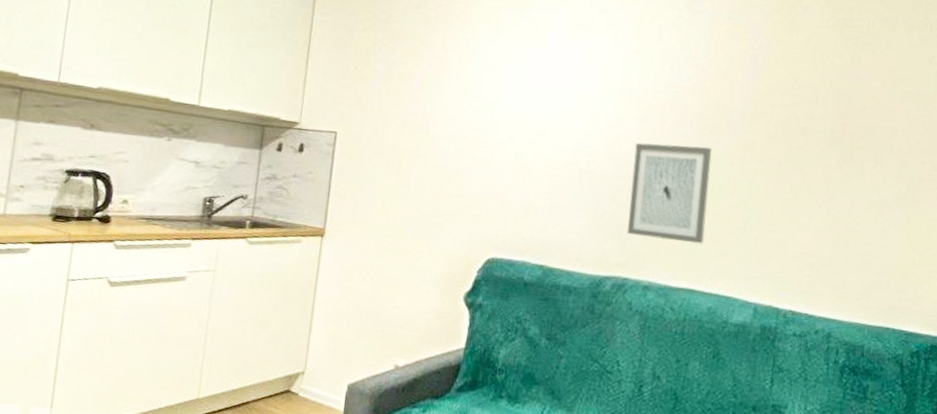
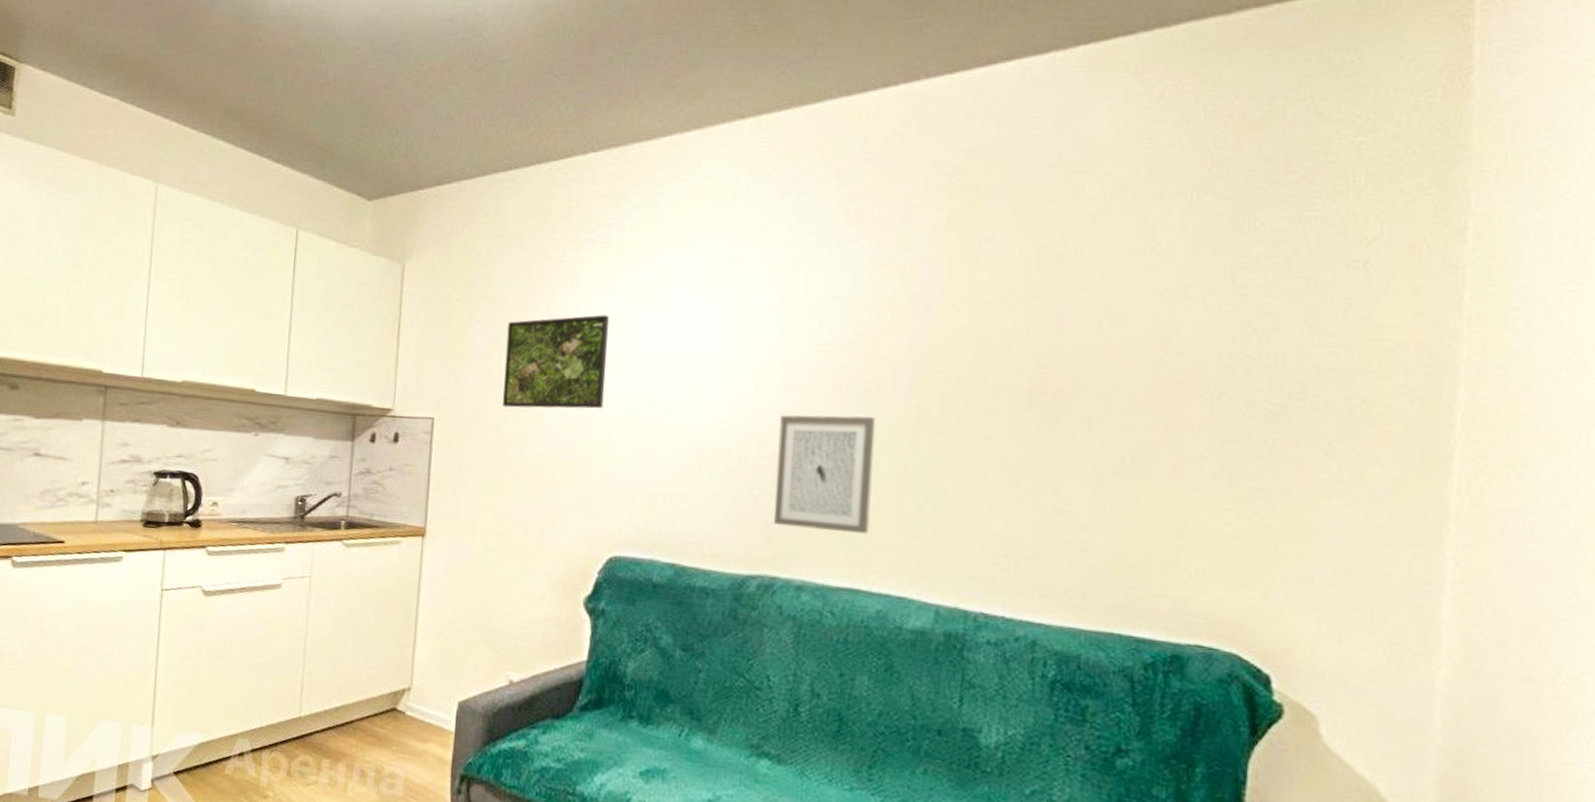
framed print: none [399,50,495,131] -> present [502,314,609,409]

